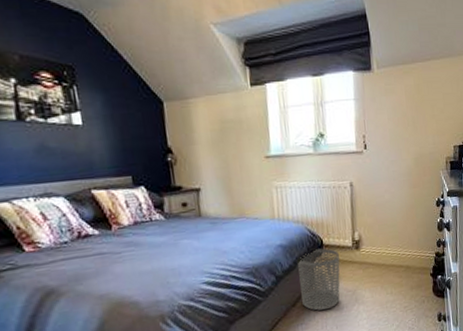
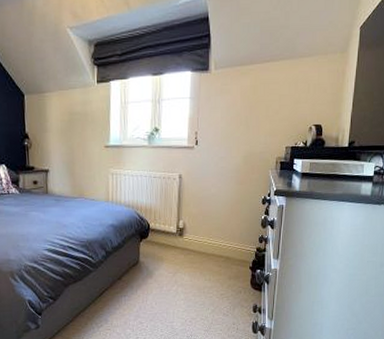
waste bin: present [298,248,340,311] -> none [126,232,164,287]

